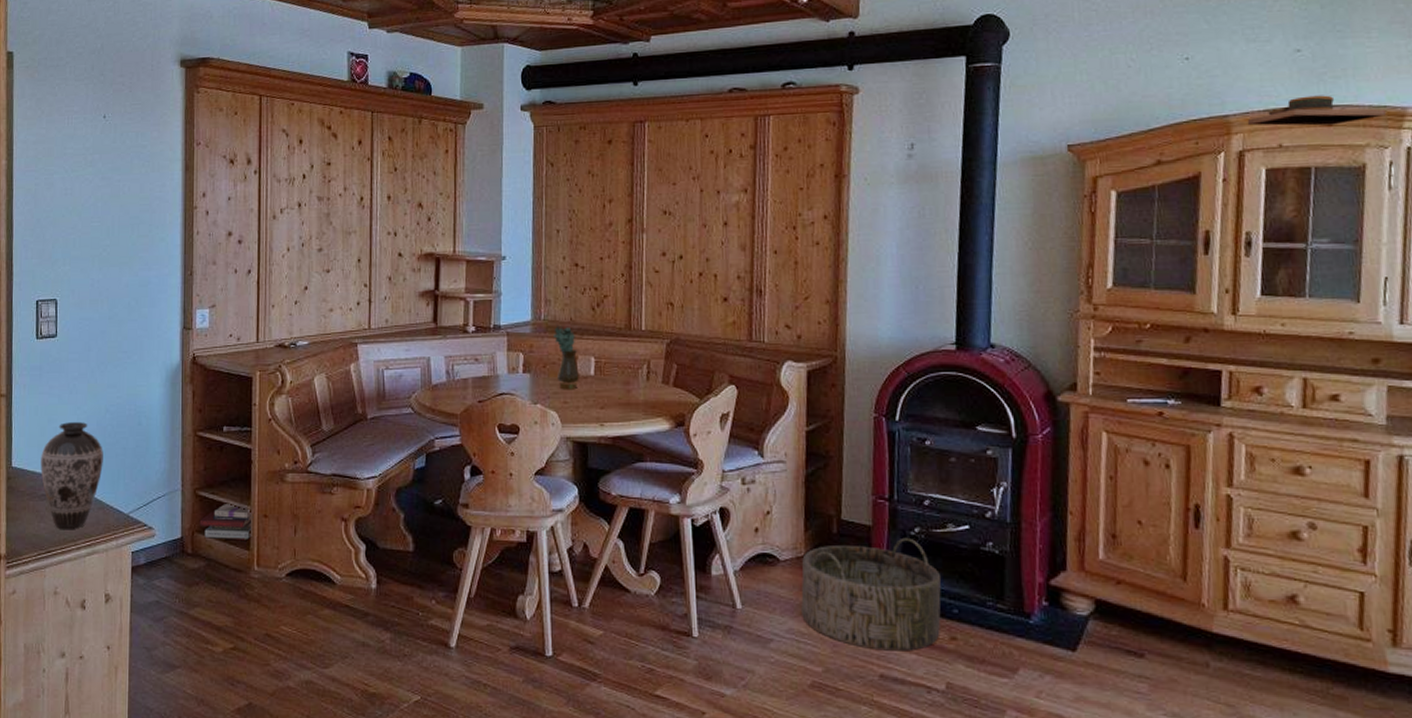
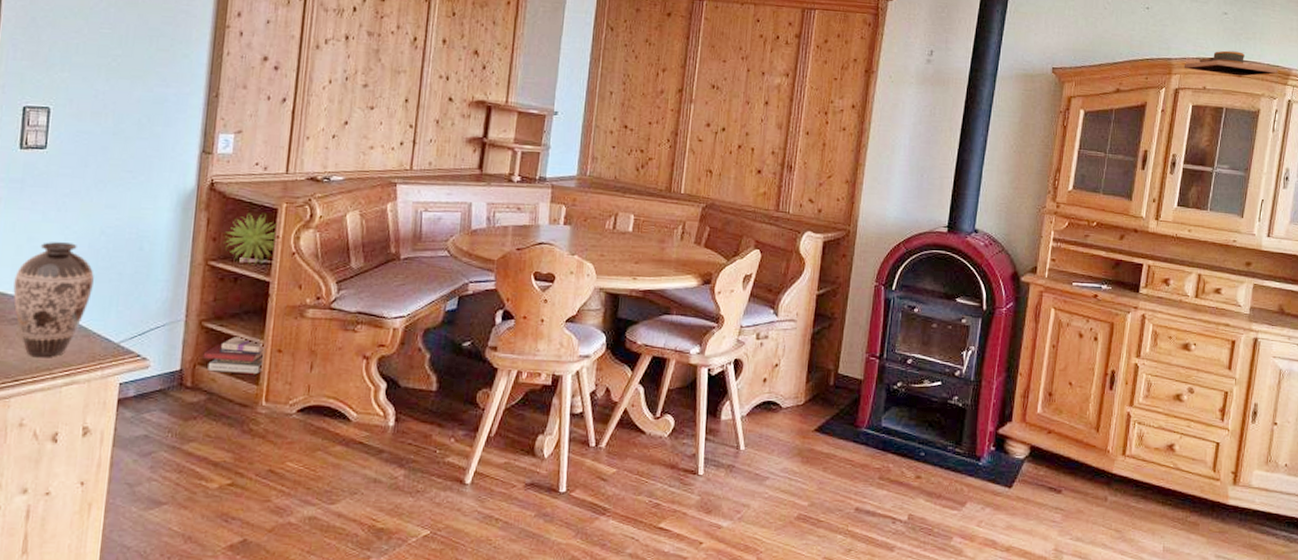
plant: none [209,383,254,433] -> present [225,213,277,265]
vase: present [554,323,580,391] -> none [597,180,619,245]
basket: present [801,537,941,651] -> none [796,390,914,488]

